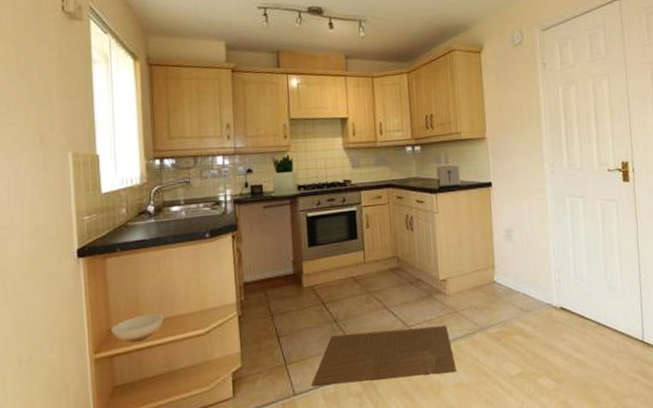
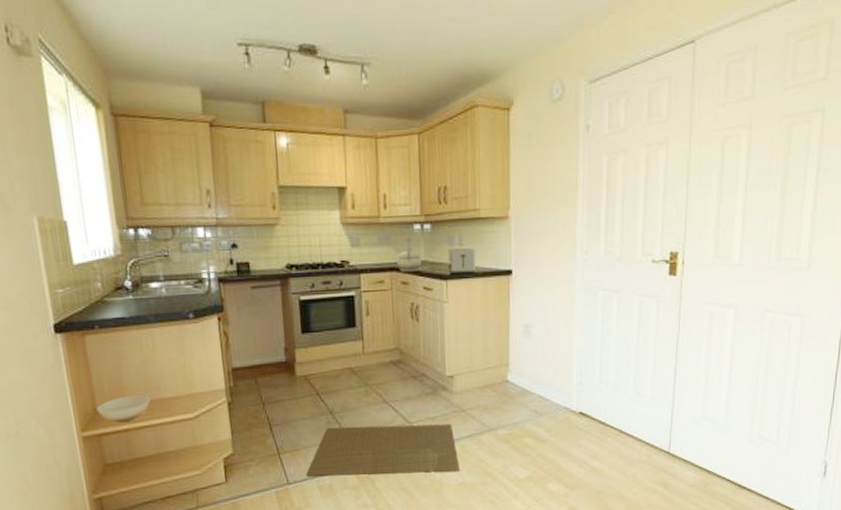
planter: present [271,154,300,198] -> none [258,228,292,278]
kettle: none [392,158,414,188] -> present [396,237,421,272]

